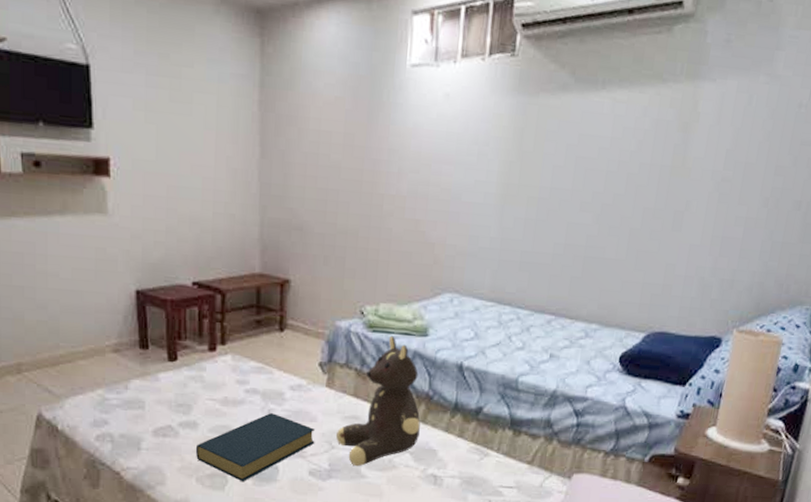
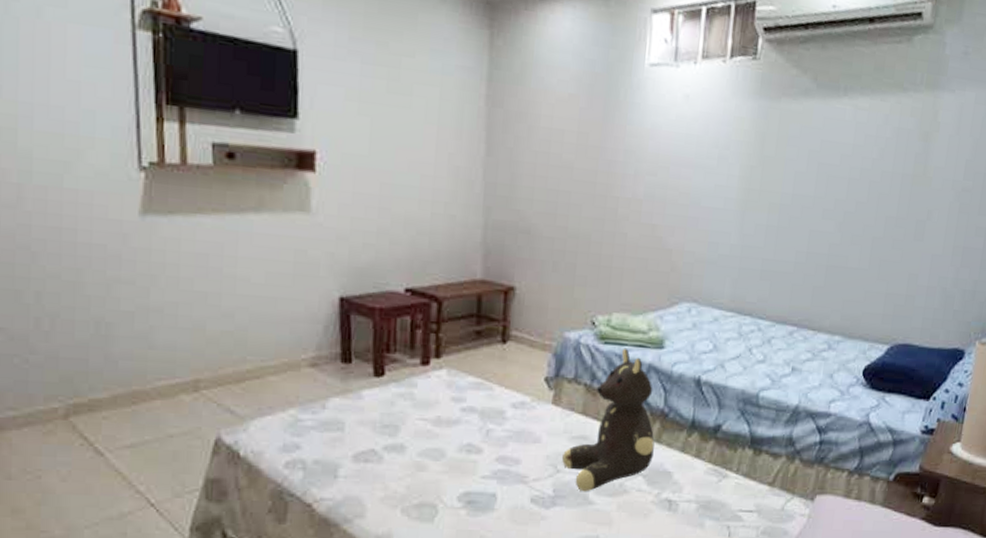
hardback book: present [195,413,316,481] -> none [401,434,540,511]

